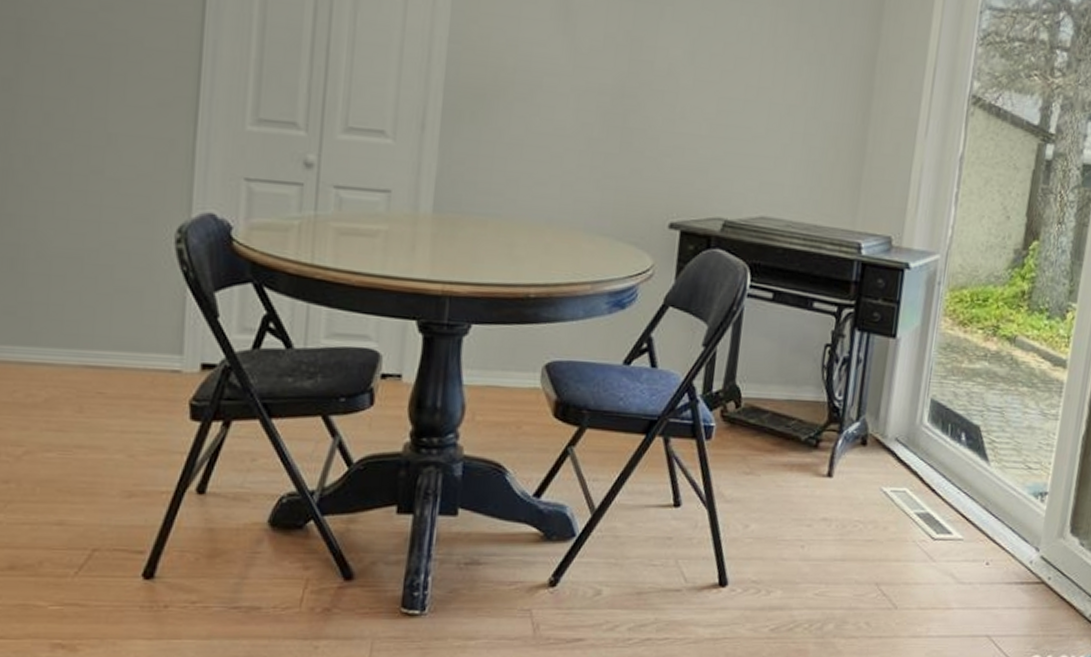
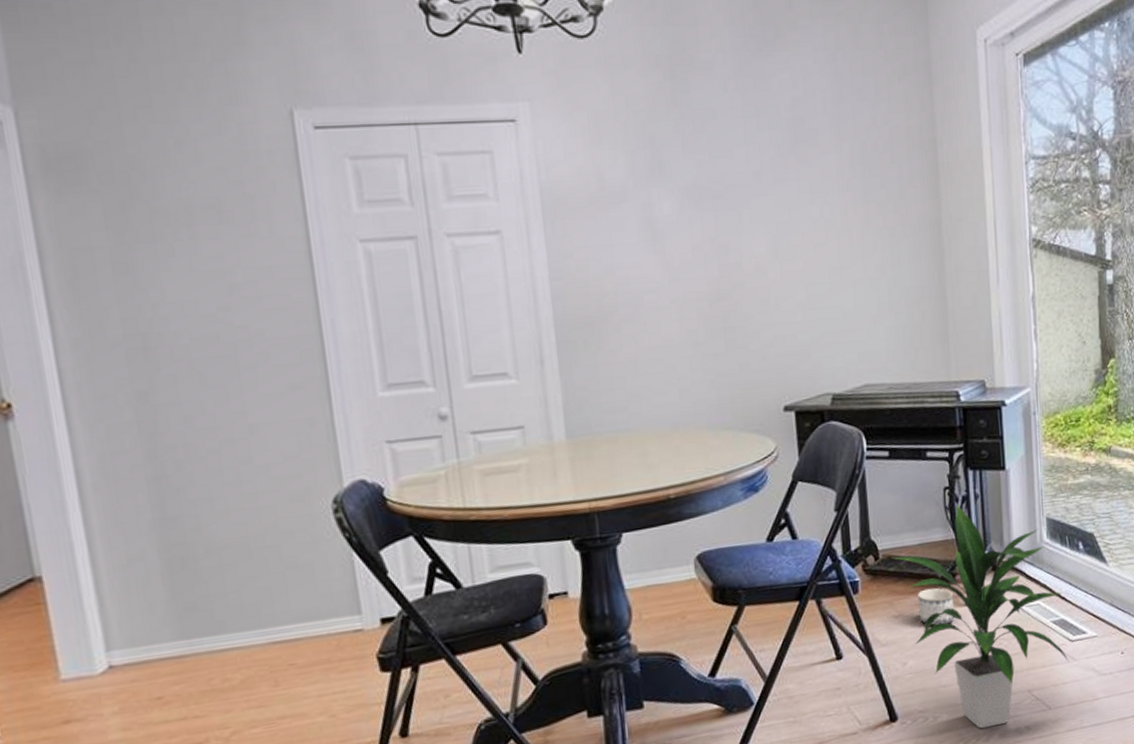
indoor plant: none [754,365,933,615] -> present [892,504,1069,729]
planter: none [771,449,813,493] -> present [917,588,954,625]

